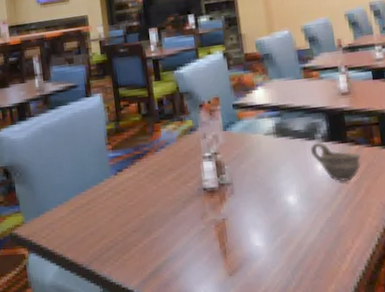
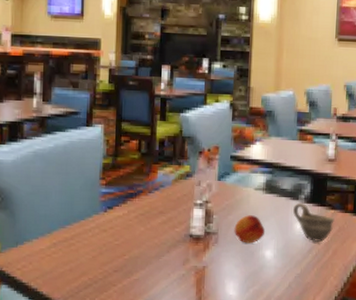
fruit: none [249,161,284,191] -> present [234,215,266,243]

